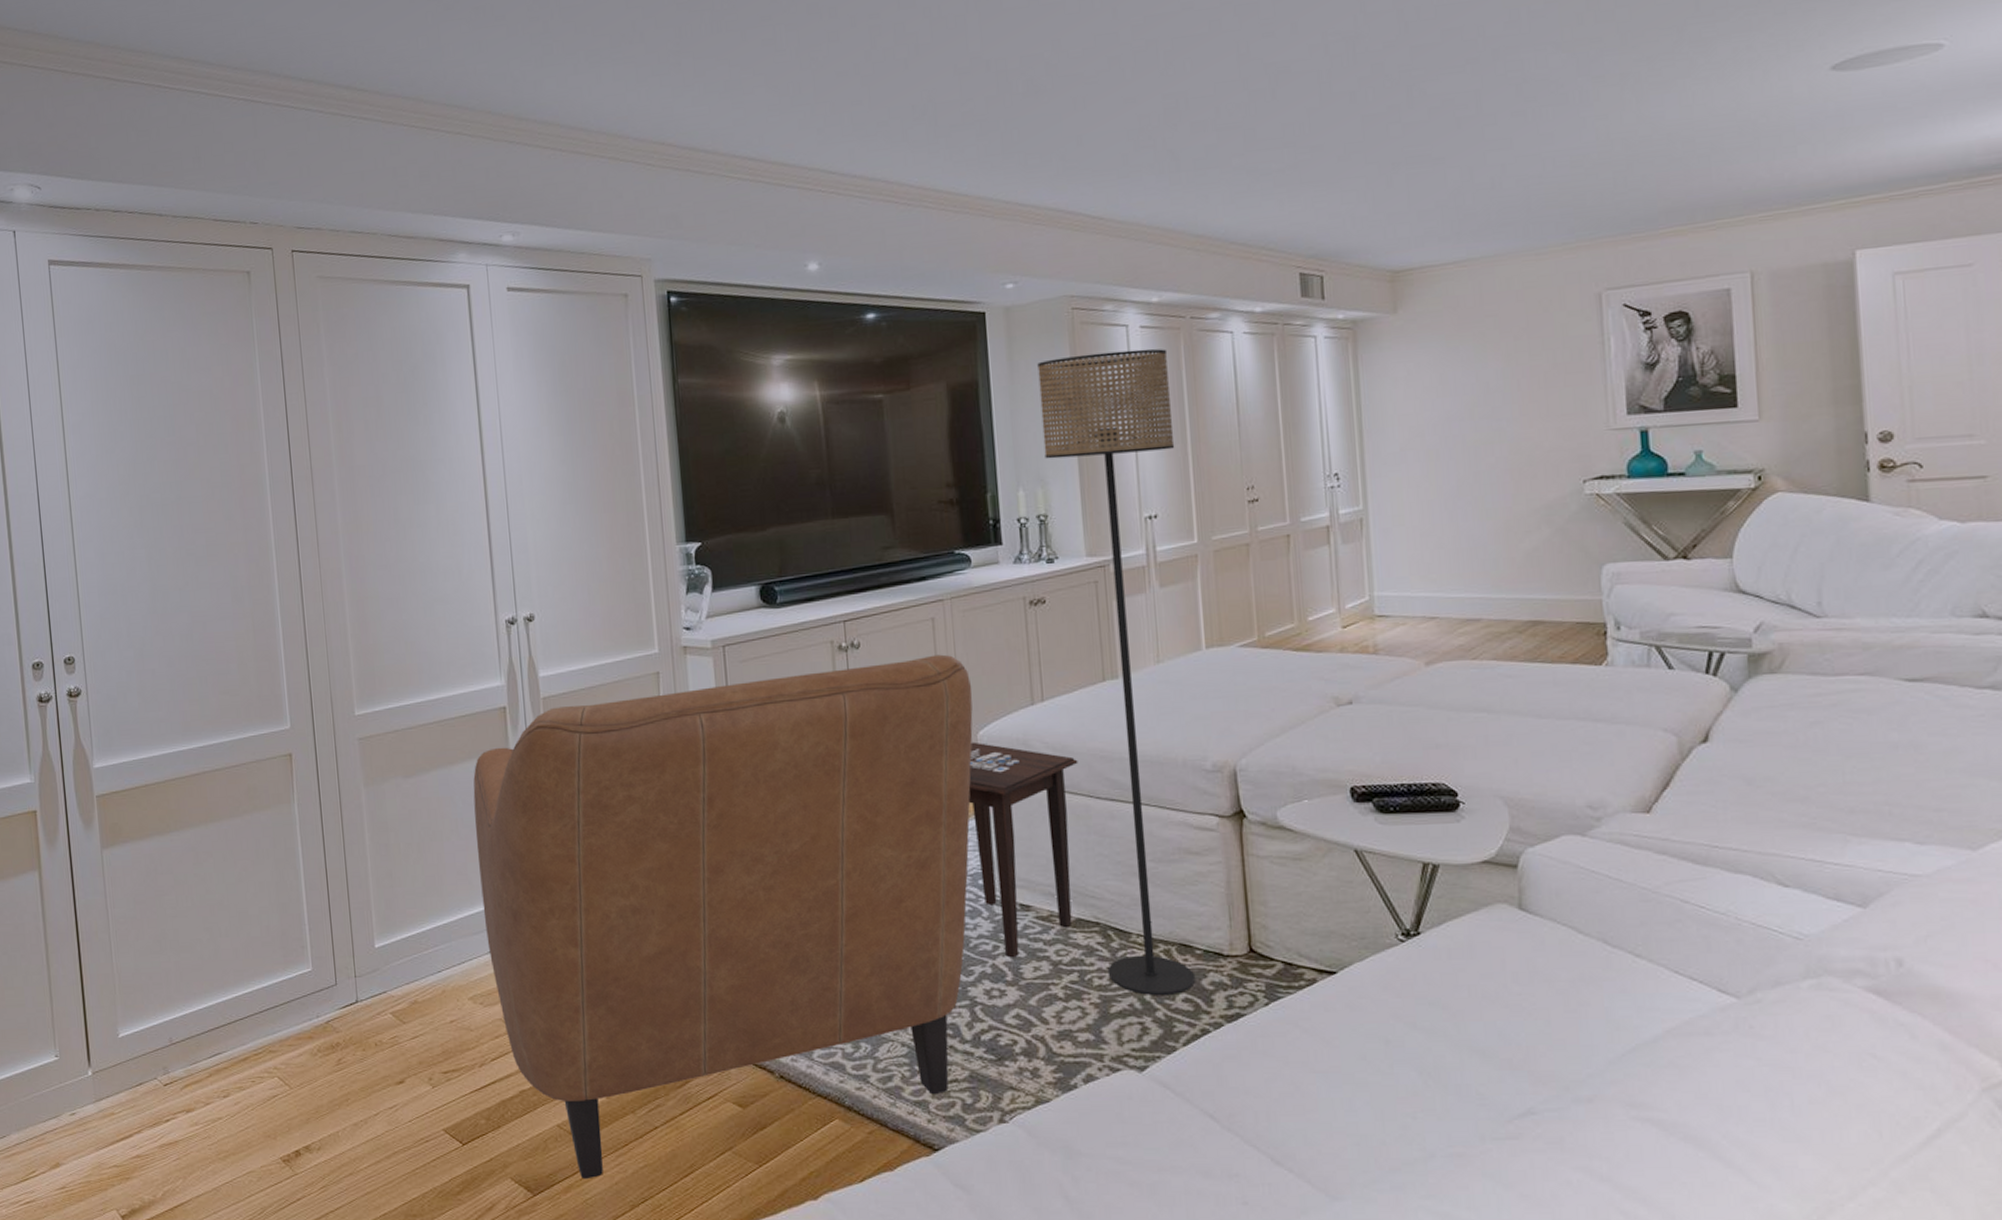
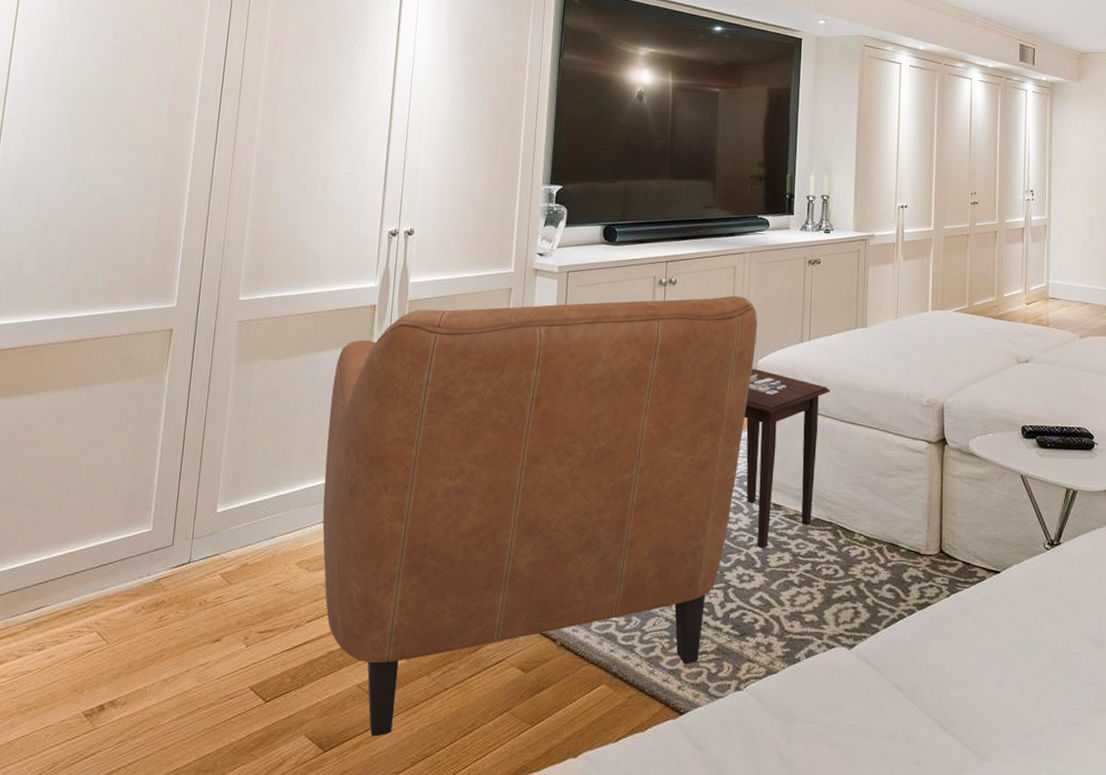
floor lamp: present [1037,348,1195,996] -> none [832,80,927,586]

